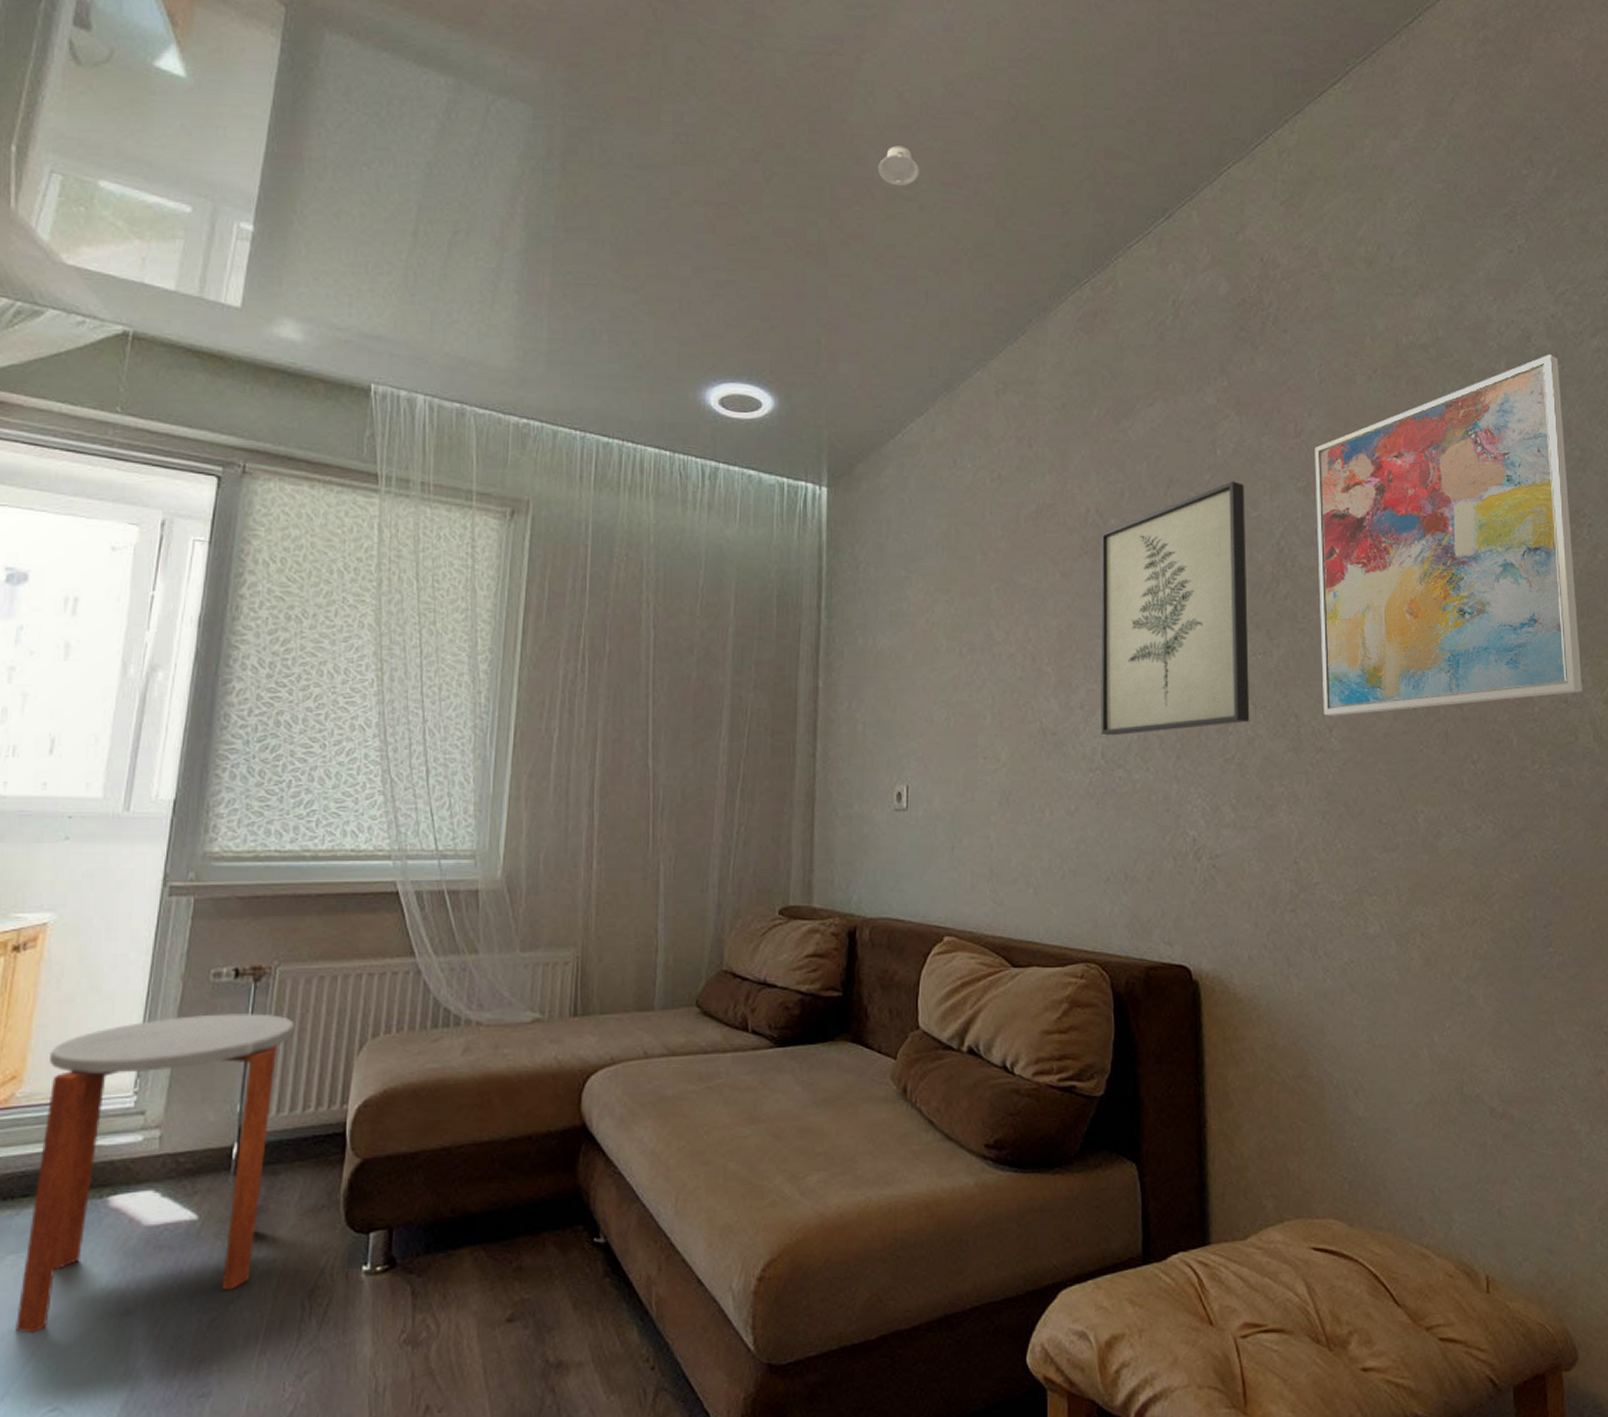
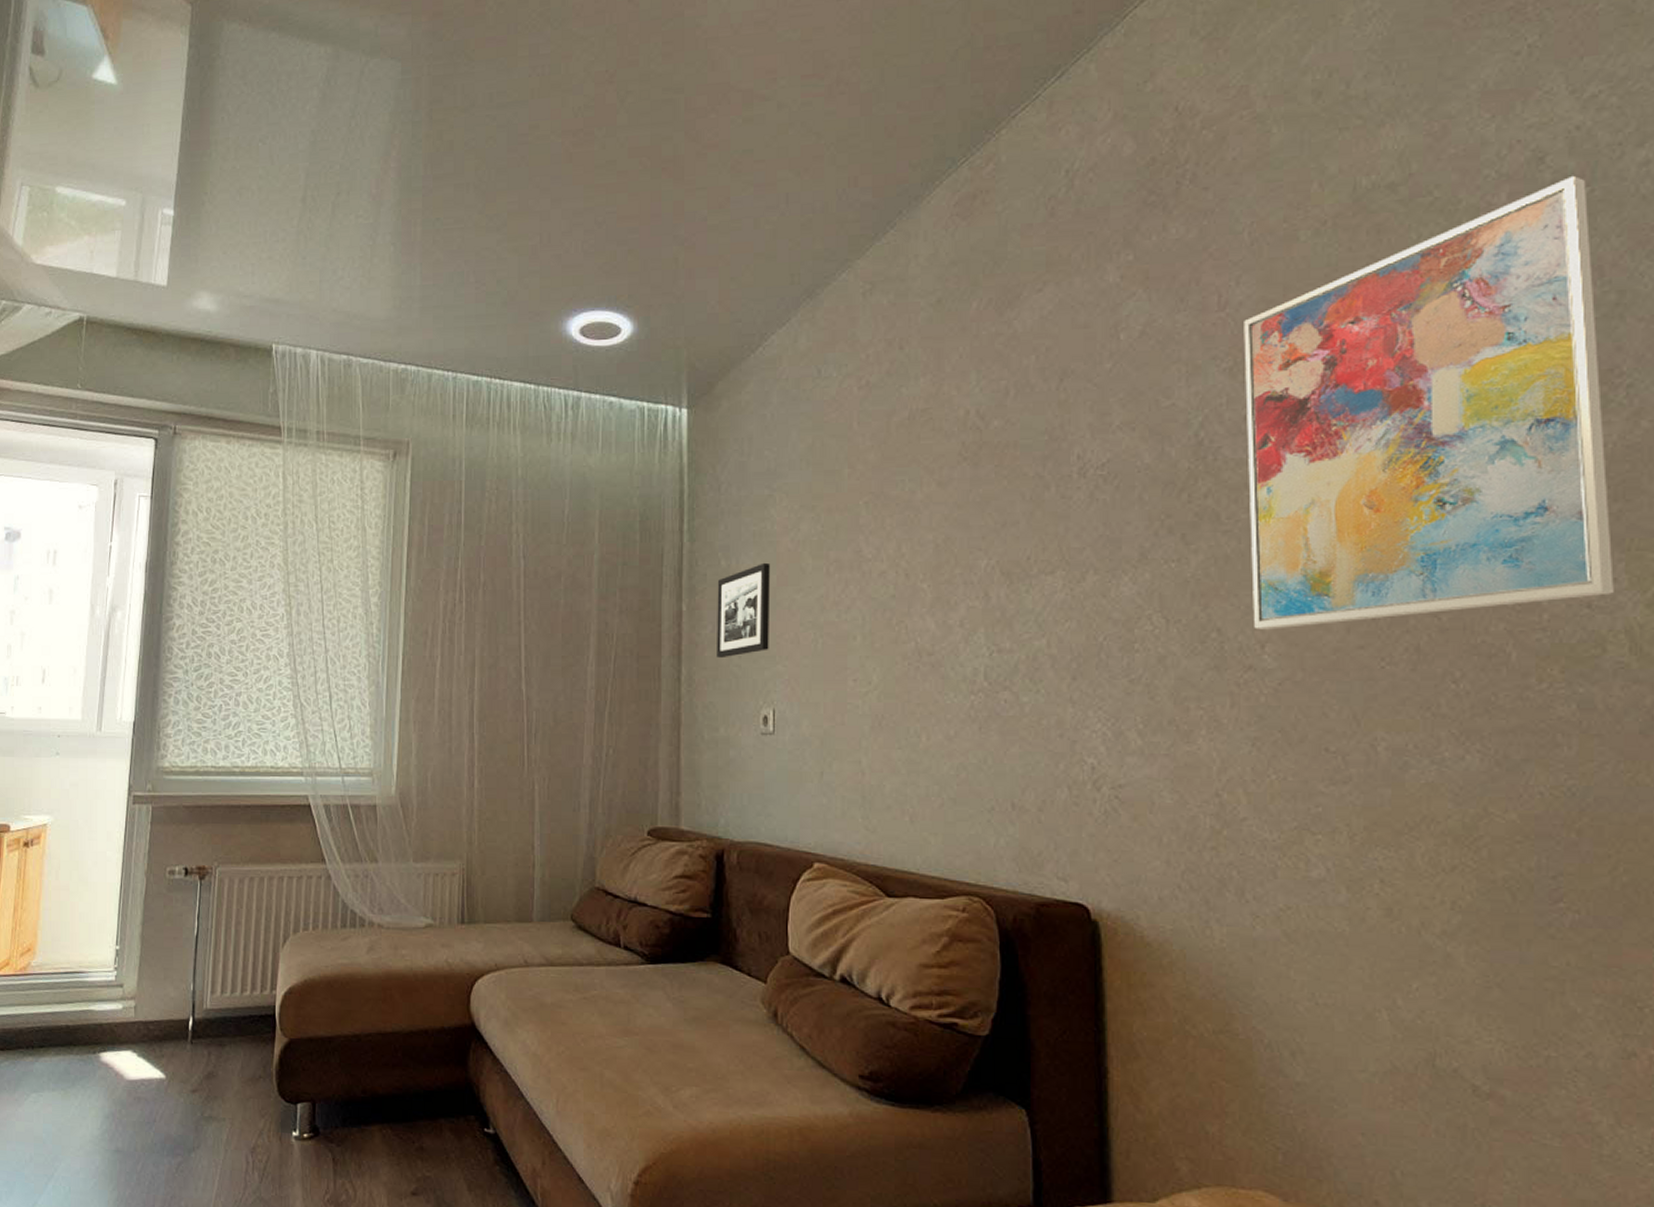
side table: present [15,1013,295,1334] -> none [39,906,232,1159]
picture frame: none [852,642,906,735] -> present [717,562,771,659]
recessed light: present [877,145,919,186] -> none [733,43,777,87]
wall art: present [1100,481,1250,736] -> none [982,367,1161,656]

